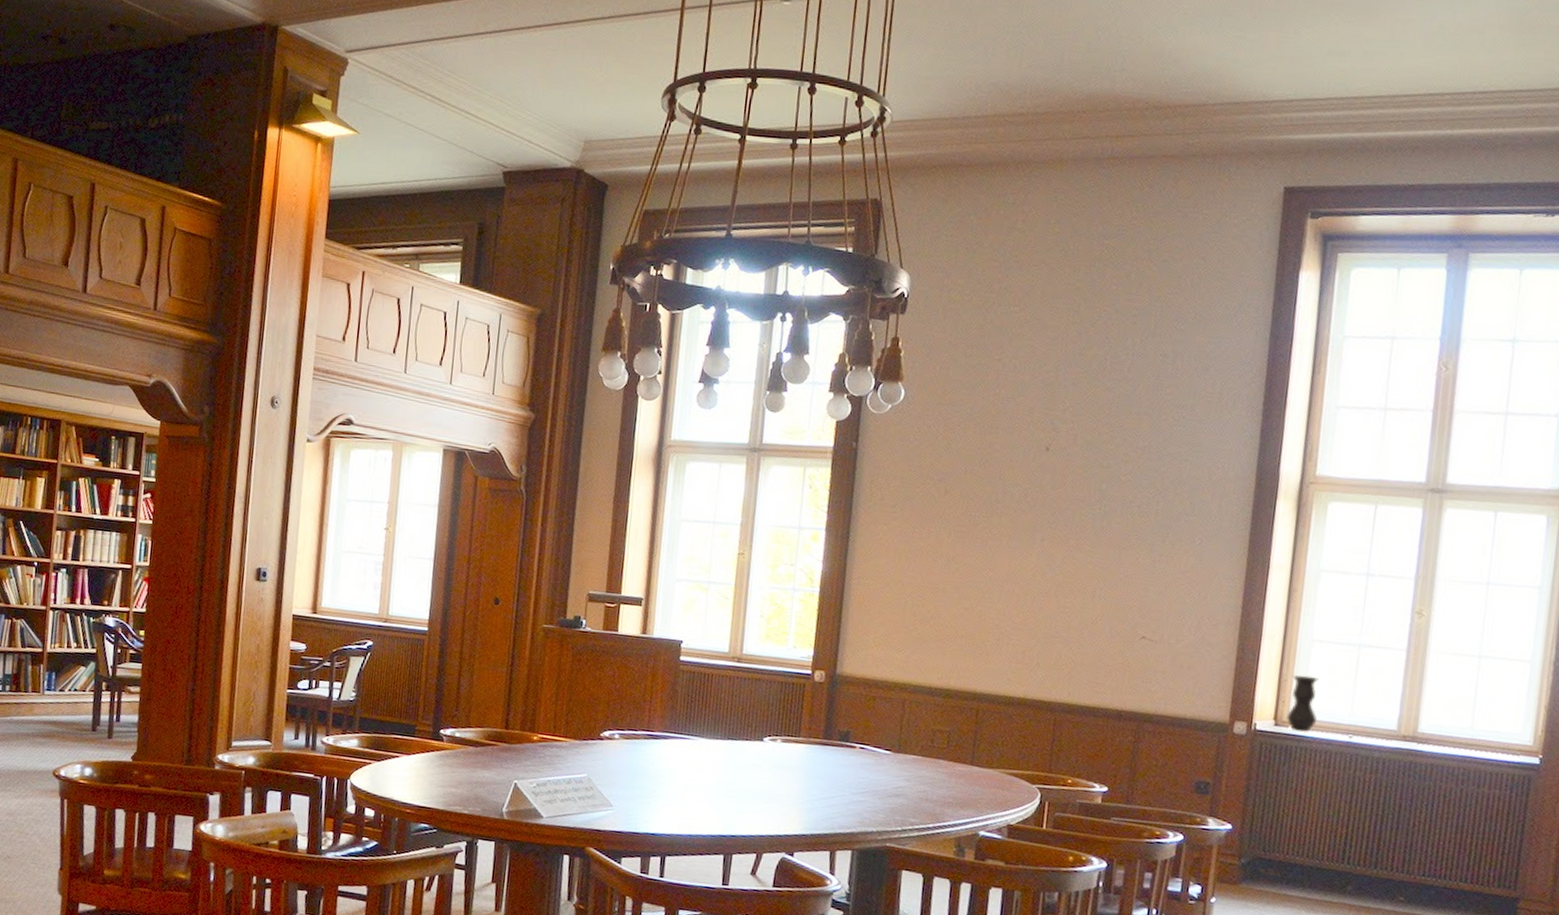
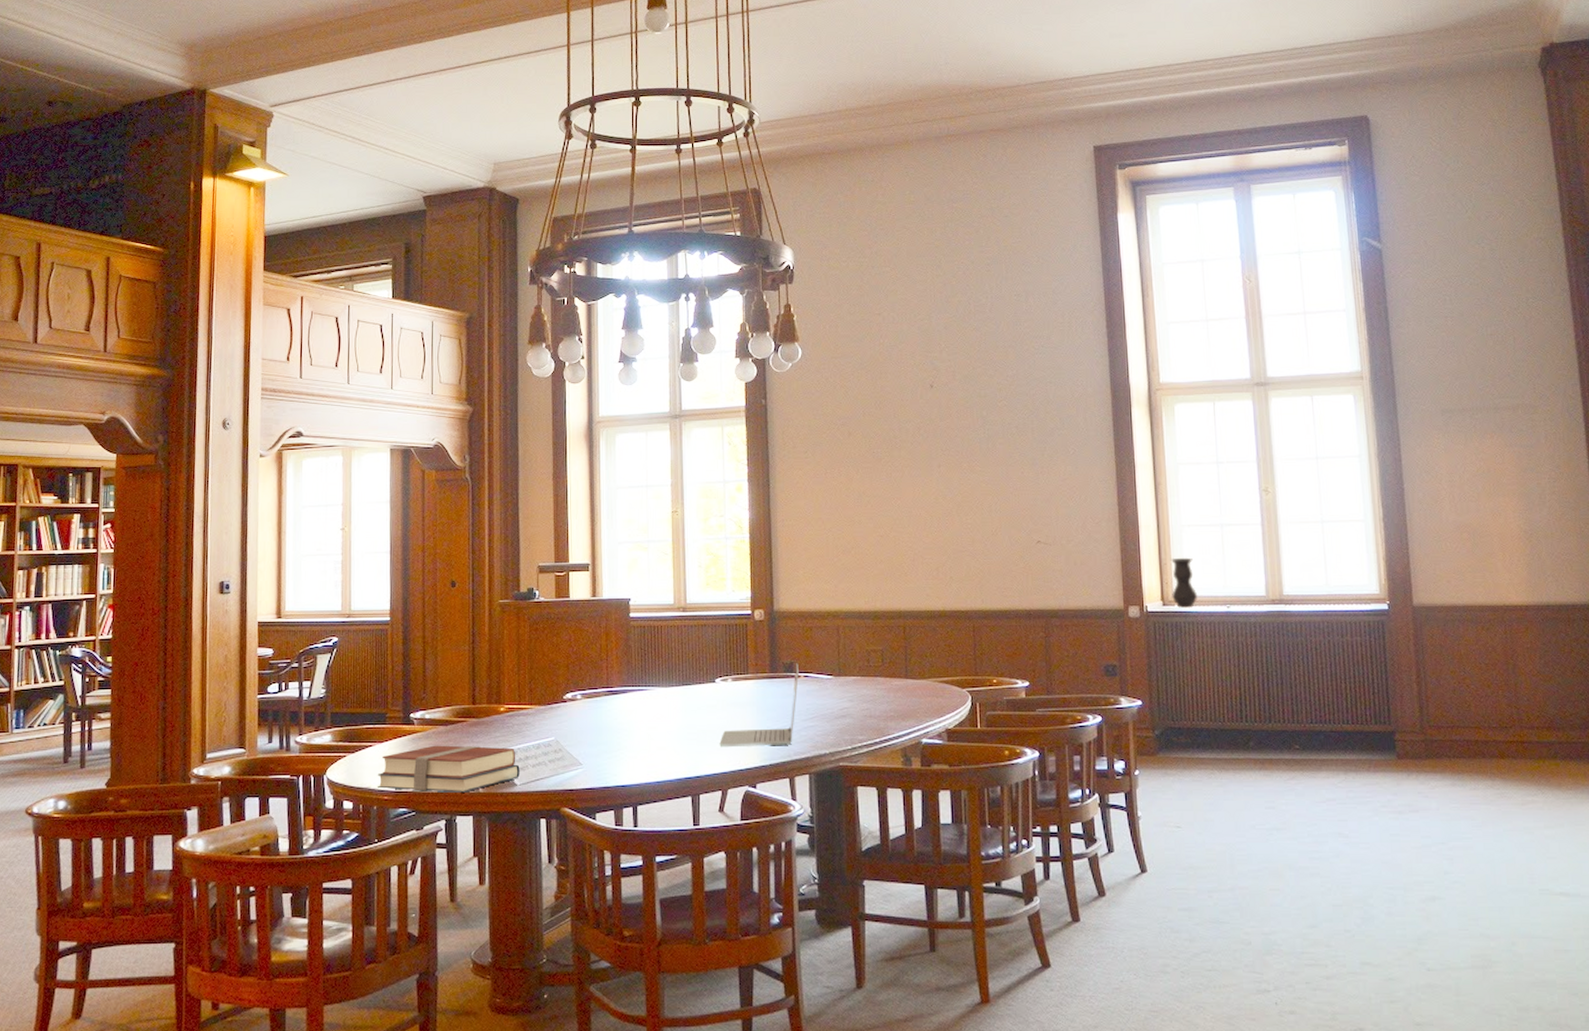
books: none [400,765,548,818] -> present [377,745,520,793]
laptop: none [759,733,856,817] -> present [719,663,799,748]

